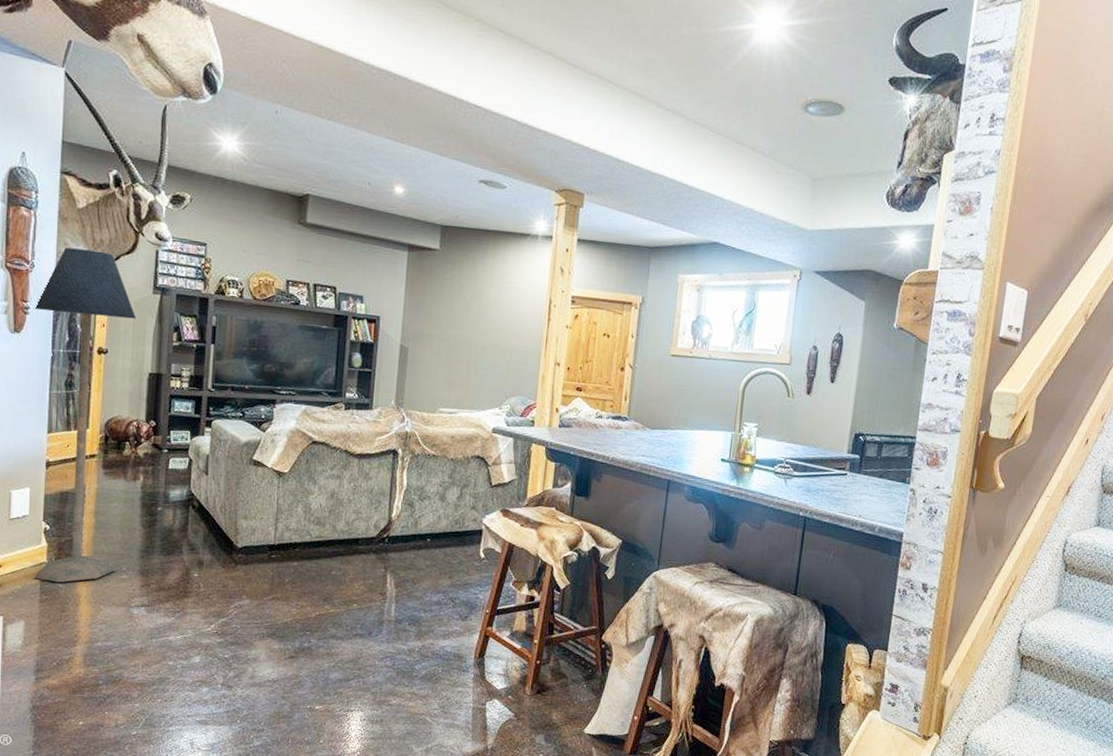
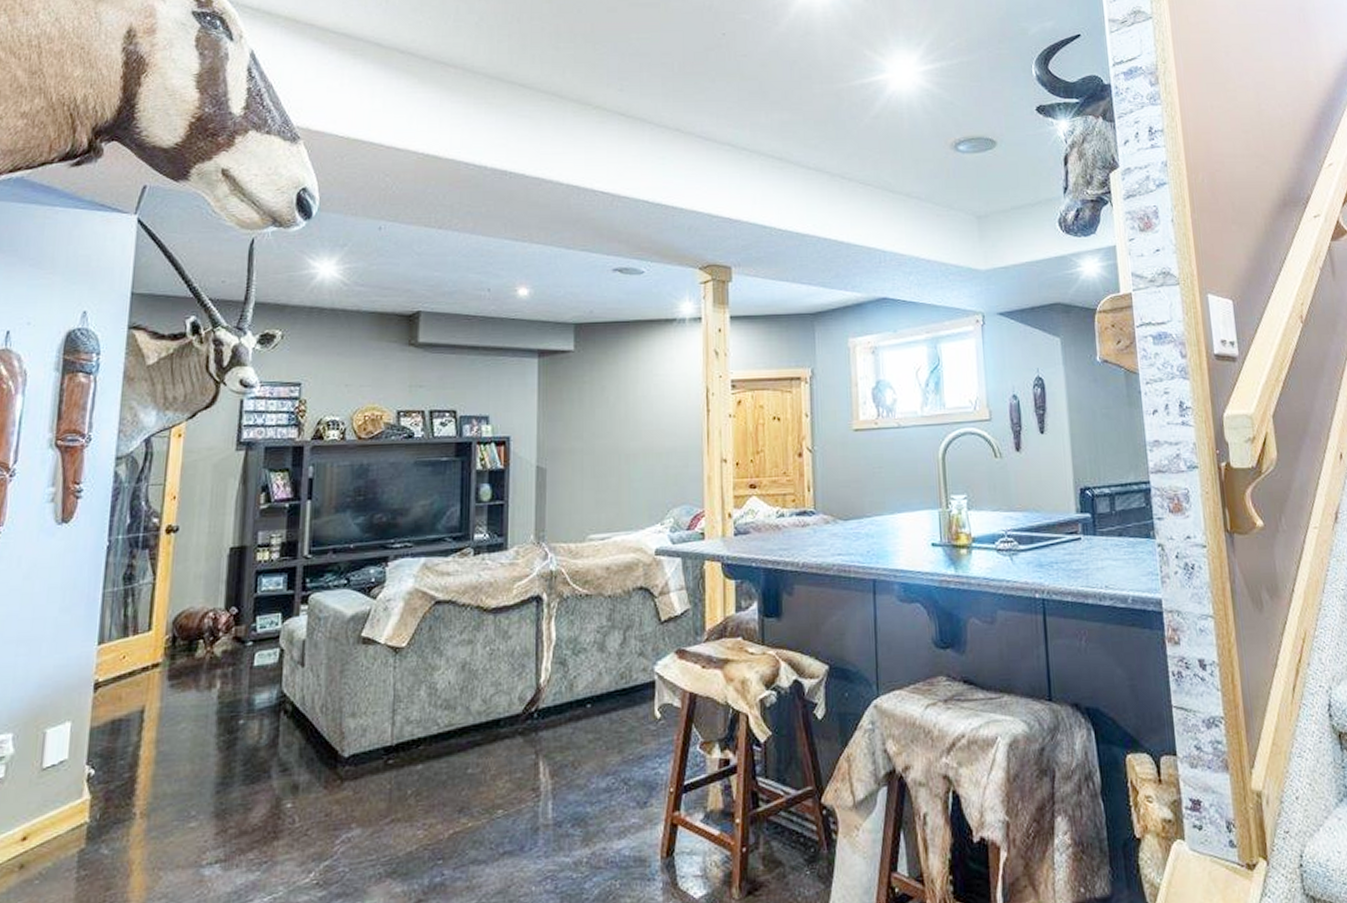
floor lamp: present [34,247,137,583] -> none [70,410,216,849]

